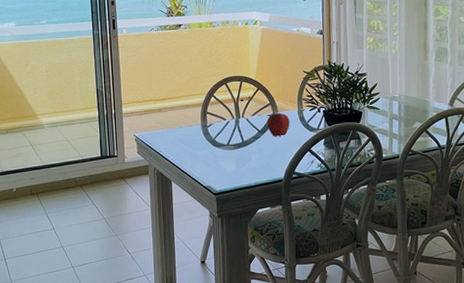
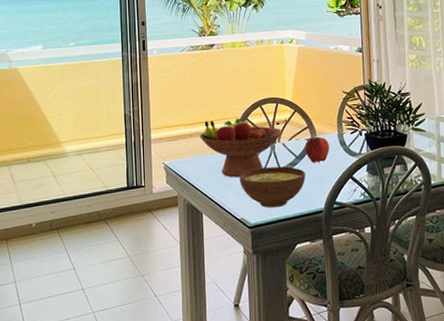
fruit bowl: none [168,94,247,149] -> present [199,117,283,178]
bowl: none [205,140,267,177] -> present [239,166,306,208]

